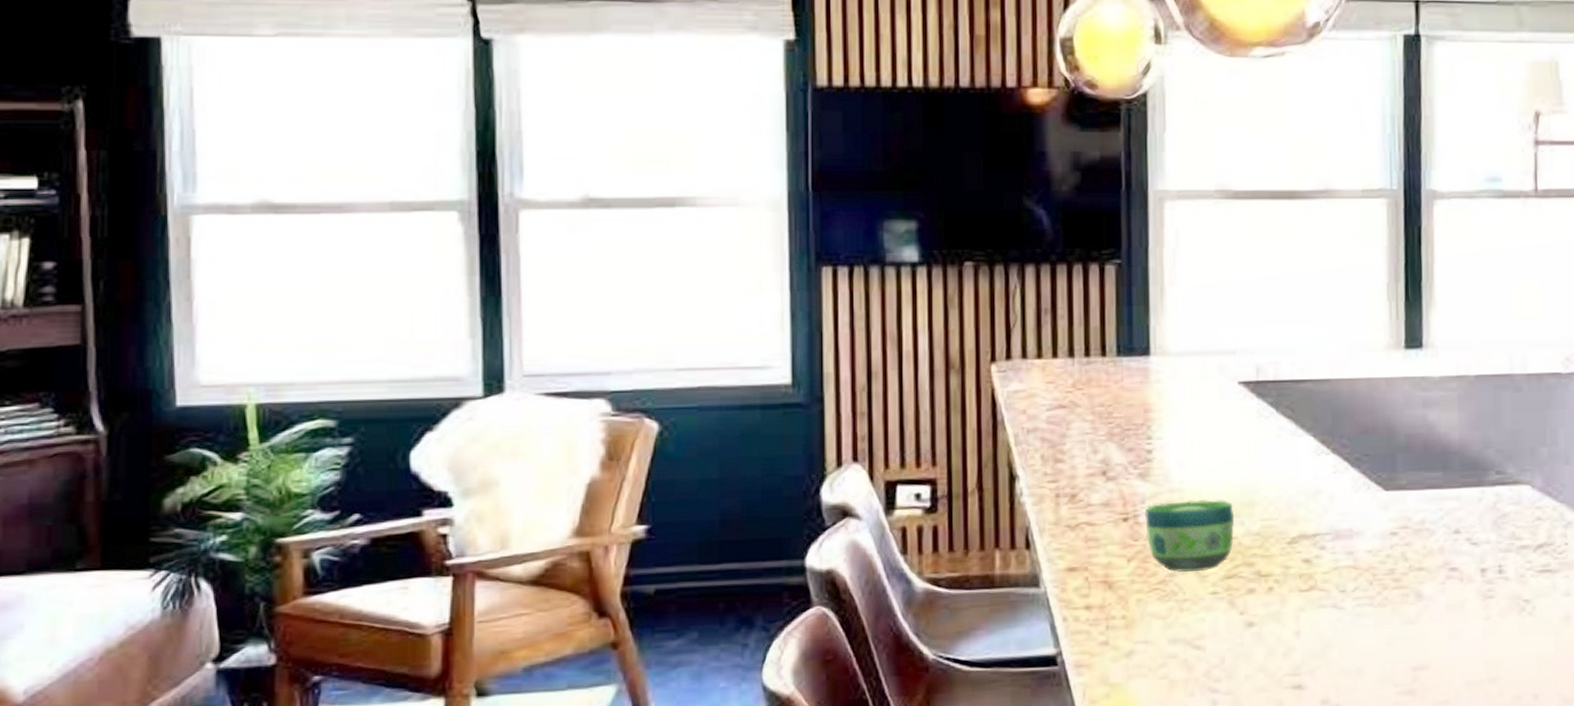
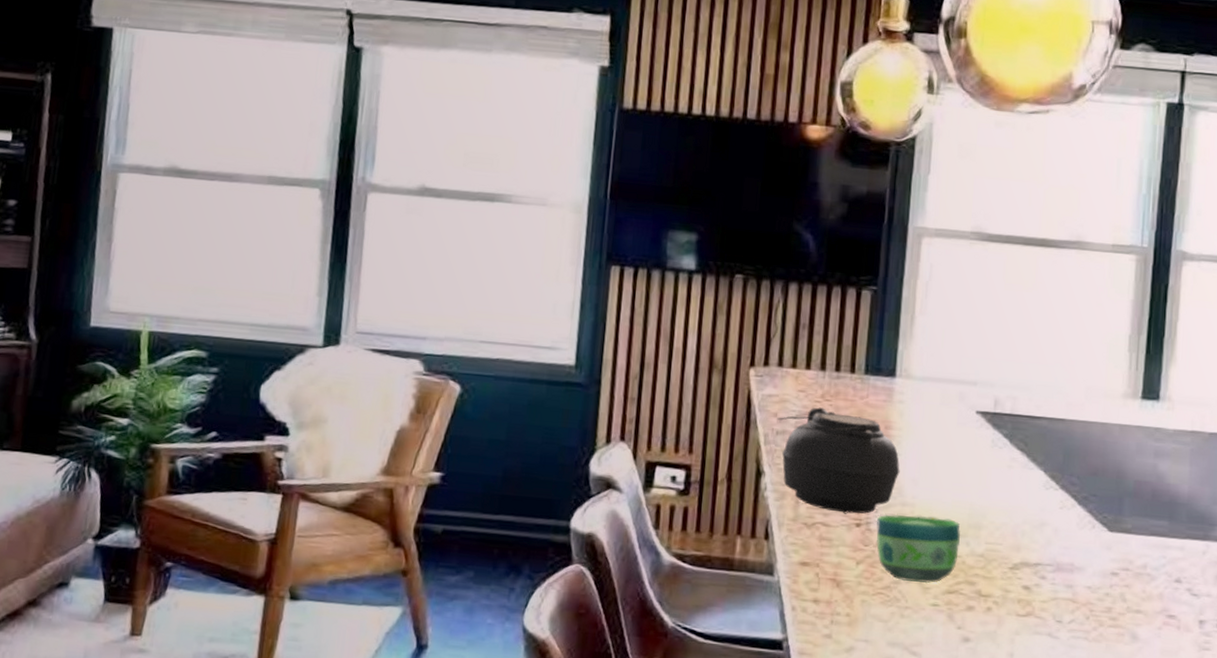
teapot: none [1026,398,1164,510] -> present [777,407,900,514]

